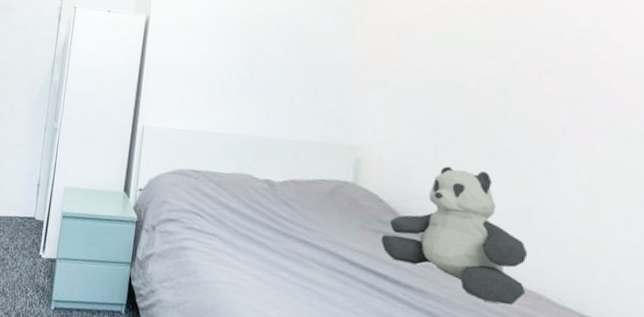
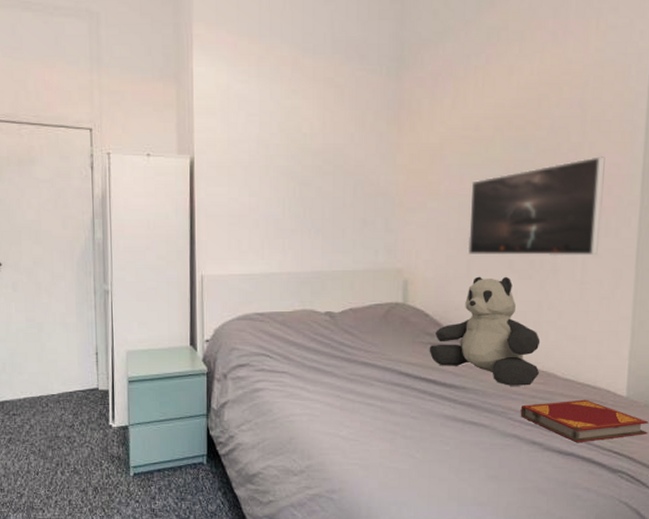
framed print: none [435,46,625,162] -> present [467,155,605,256]

